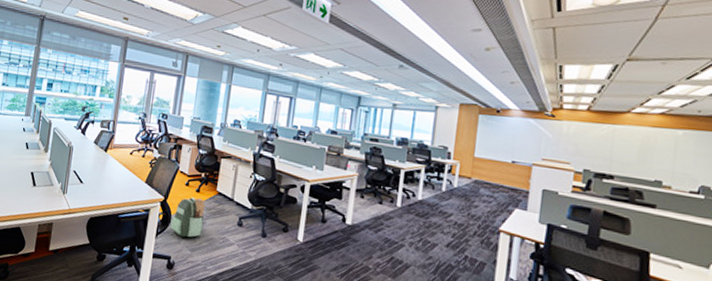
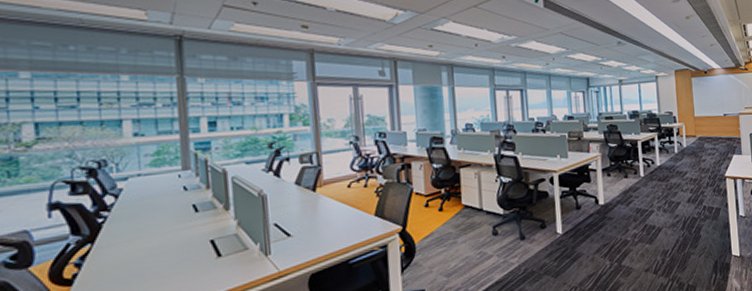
backpack: present [170,197,205,238] -> none [416,216,456,265]

